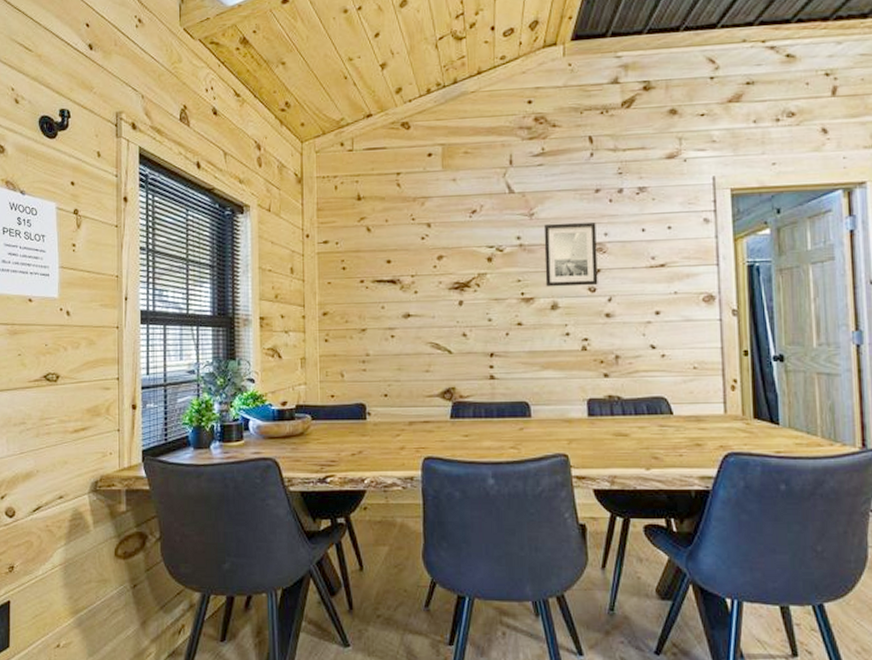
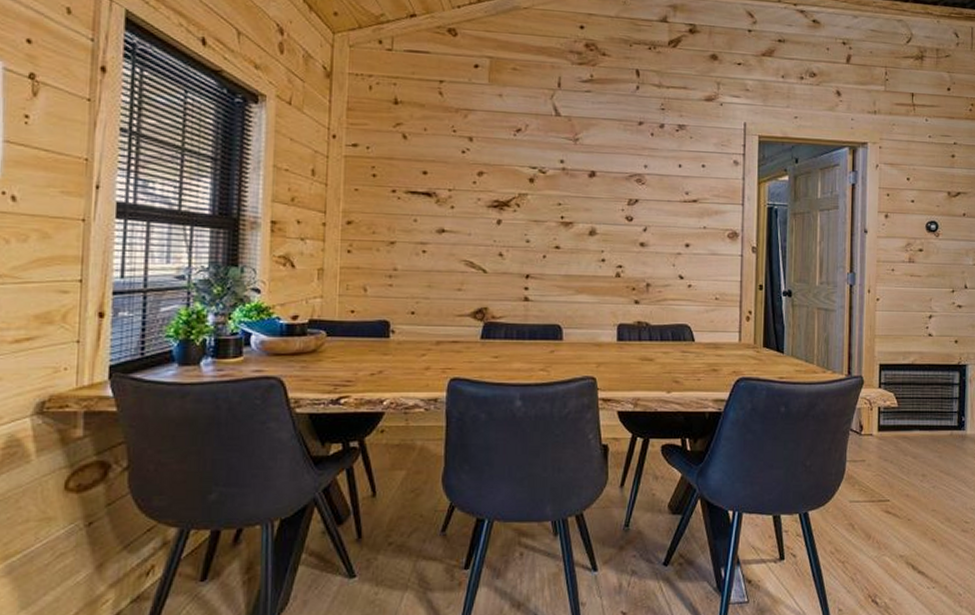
wall art: present [543,223,598,287] -> none [585,150,637,215]

